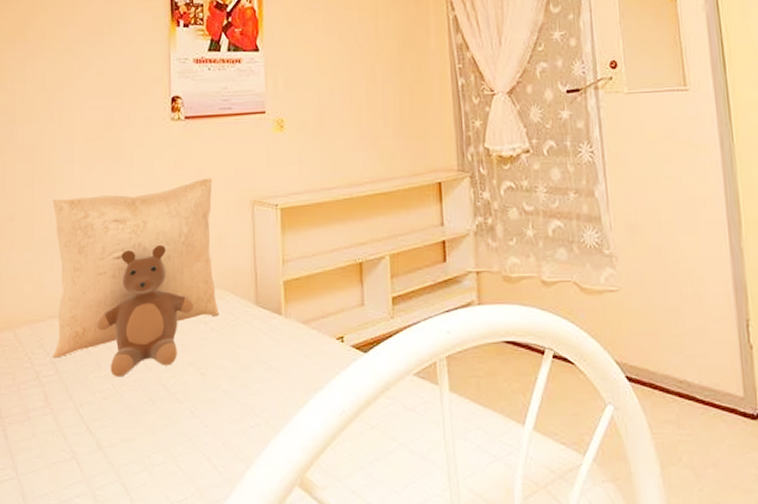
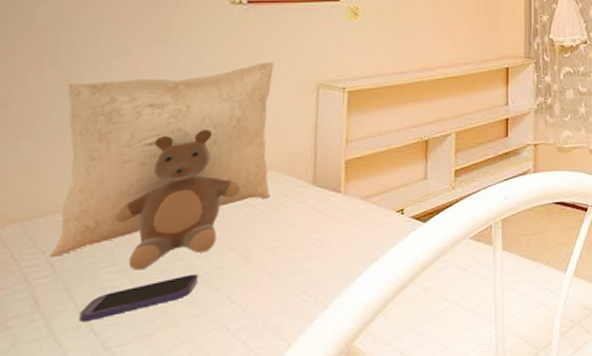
mobile phone: none [78,385,166,420] -> present [79,273,199,322]

